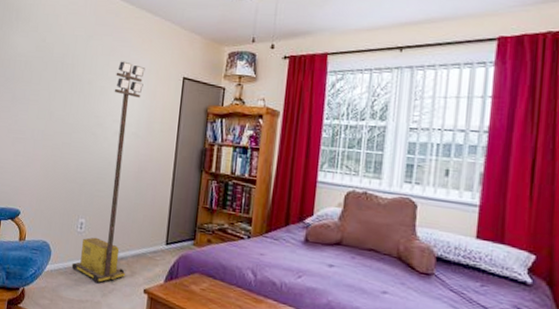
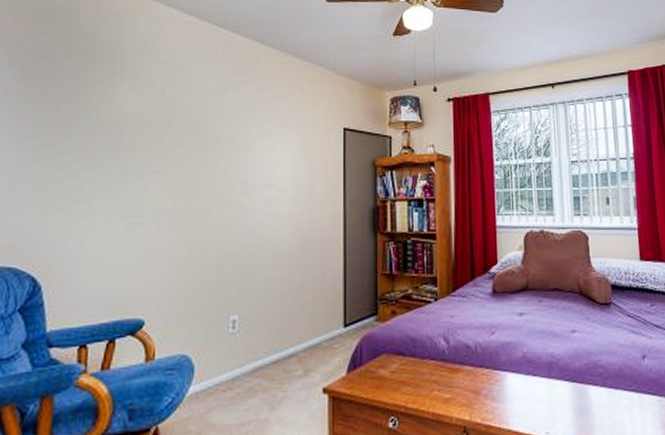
portable light tower: present [71,61,145,283] -> none [224,114,298,395]

